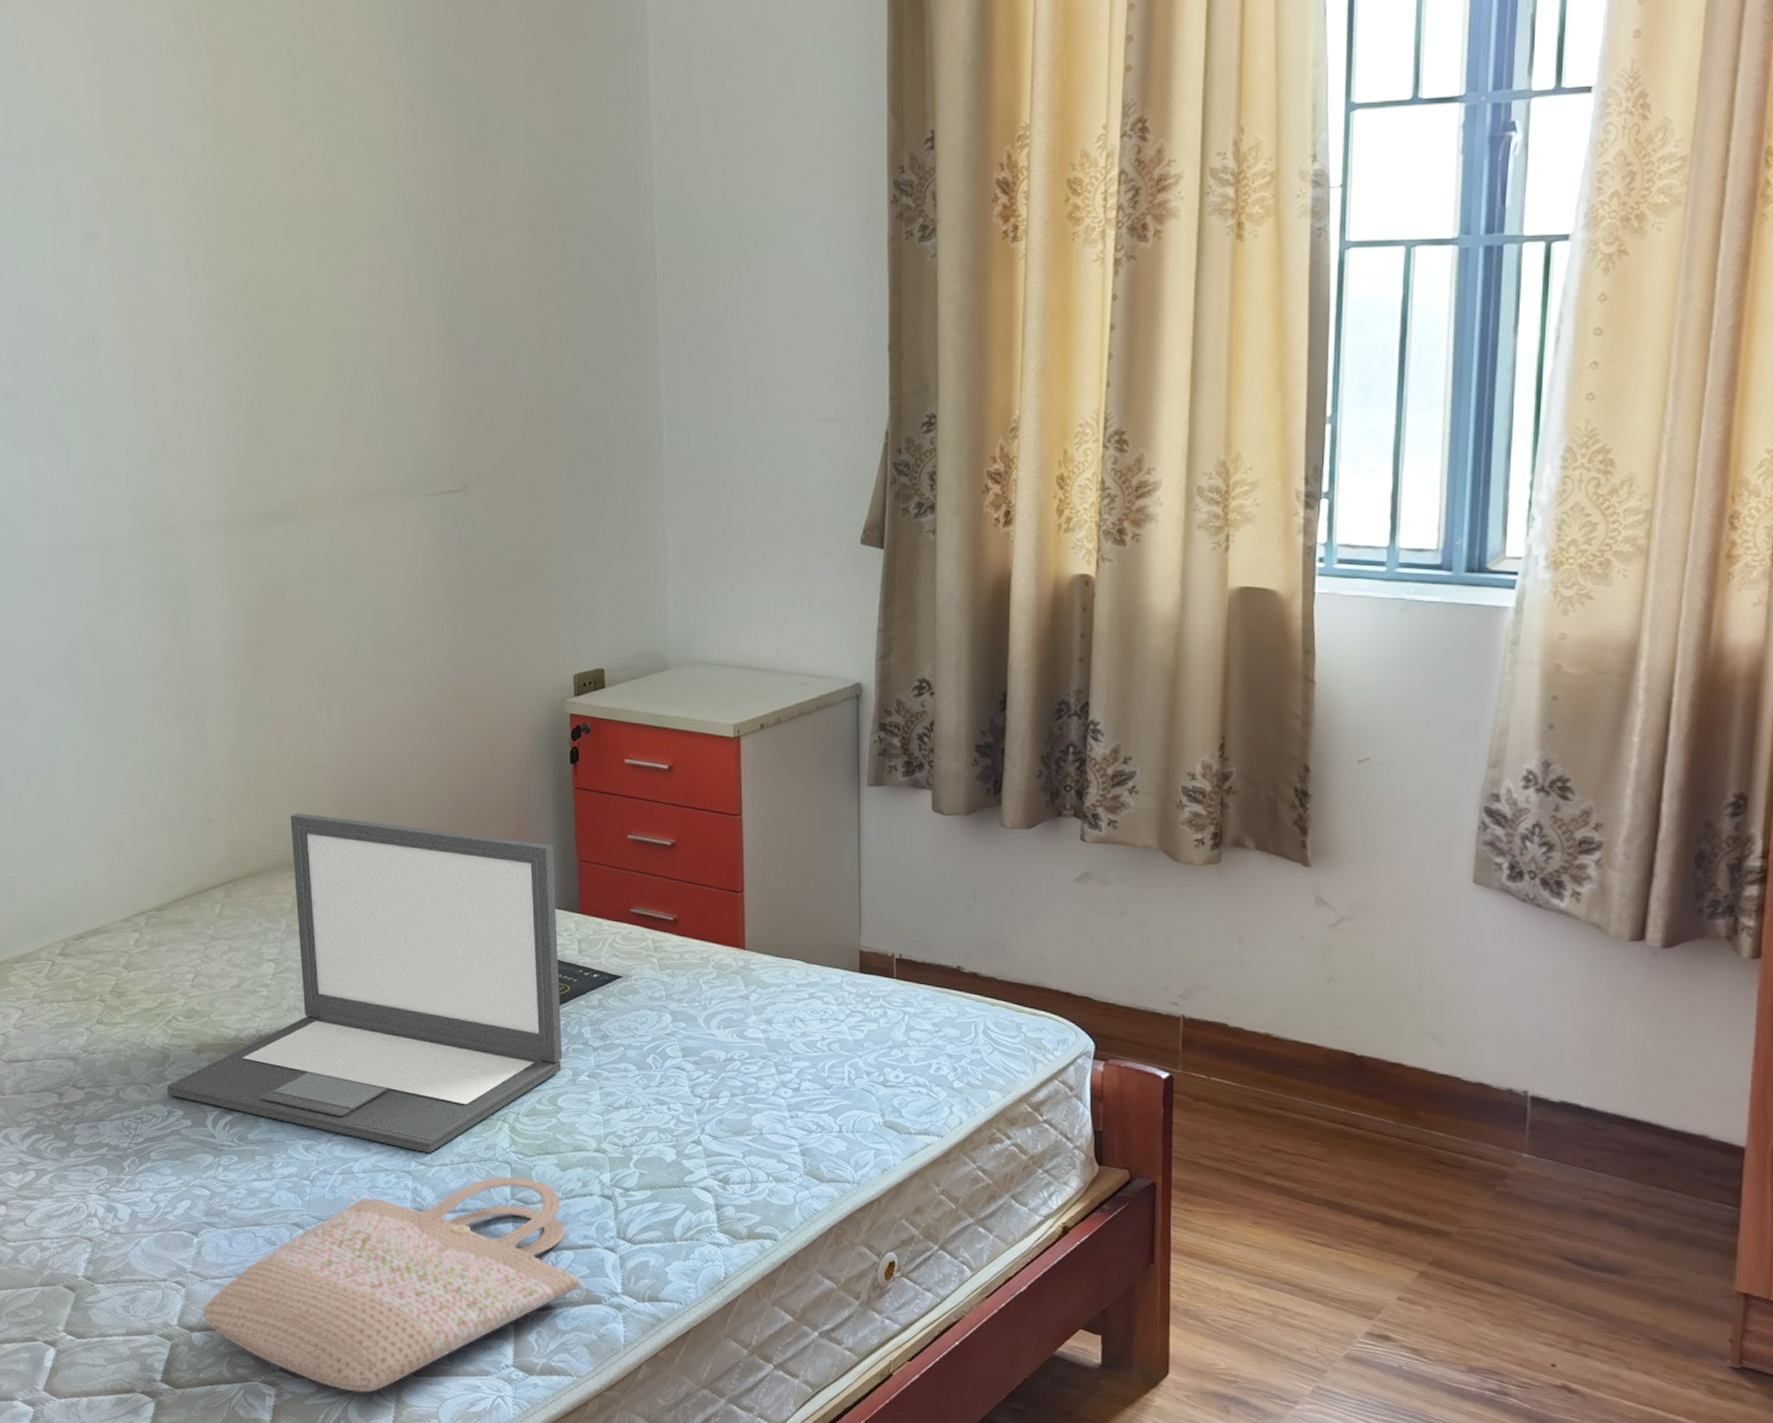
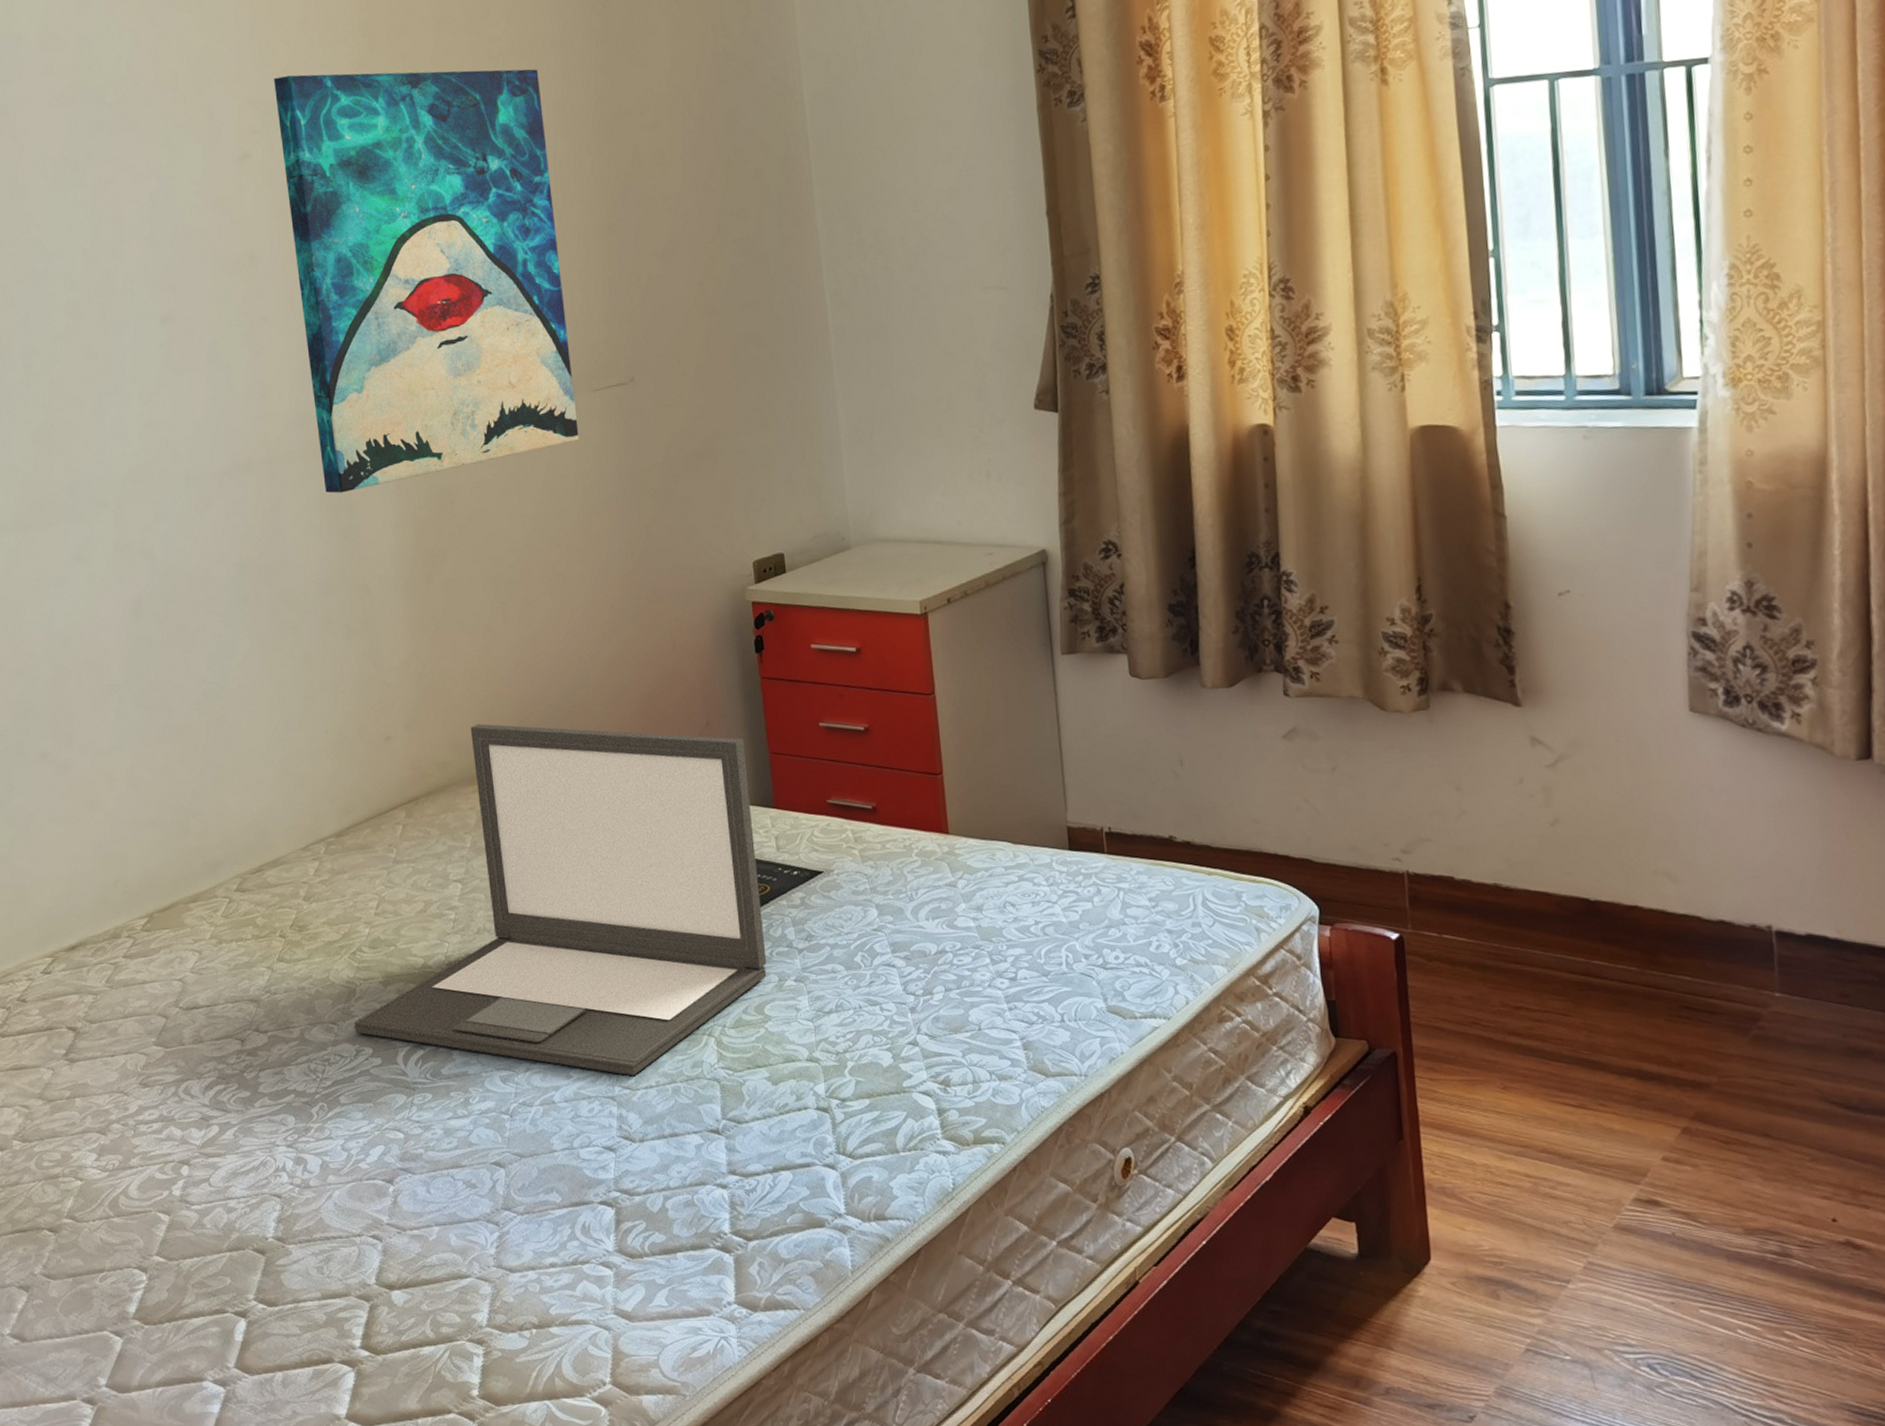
wall art: none [123,155,410,580] -> present [274,69,579,494]
shopping bag: present [203,1176,587,1393] -> none [402,1094,809,1345]

